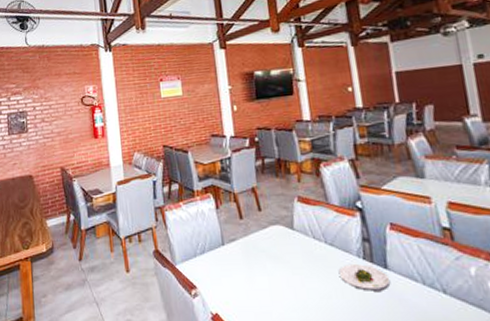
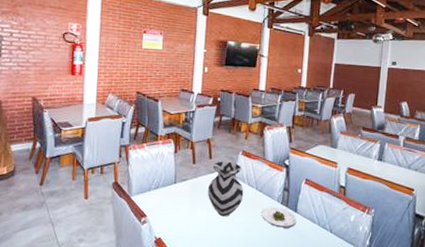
vase: none [263,211,311,282] -> present [207,161,244,217]

